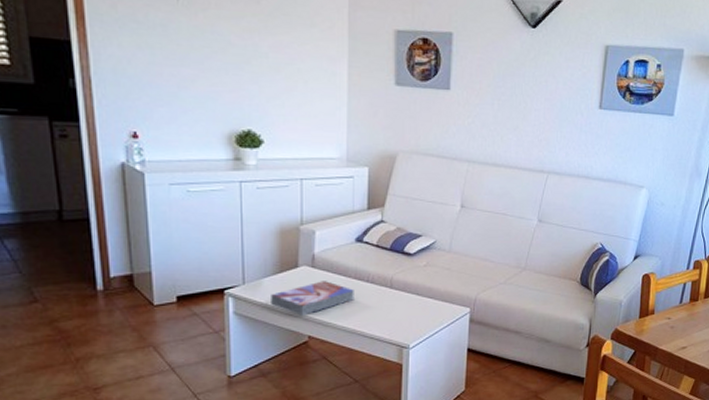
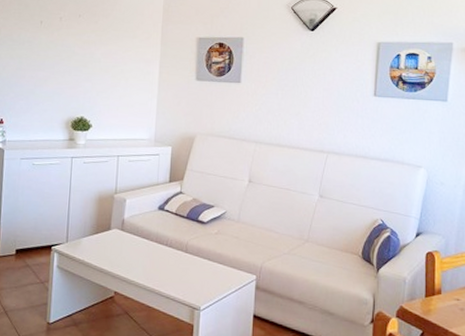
textbook: present [271,281,354,316] -> none [87,243,155,273]

